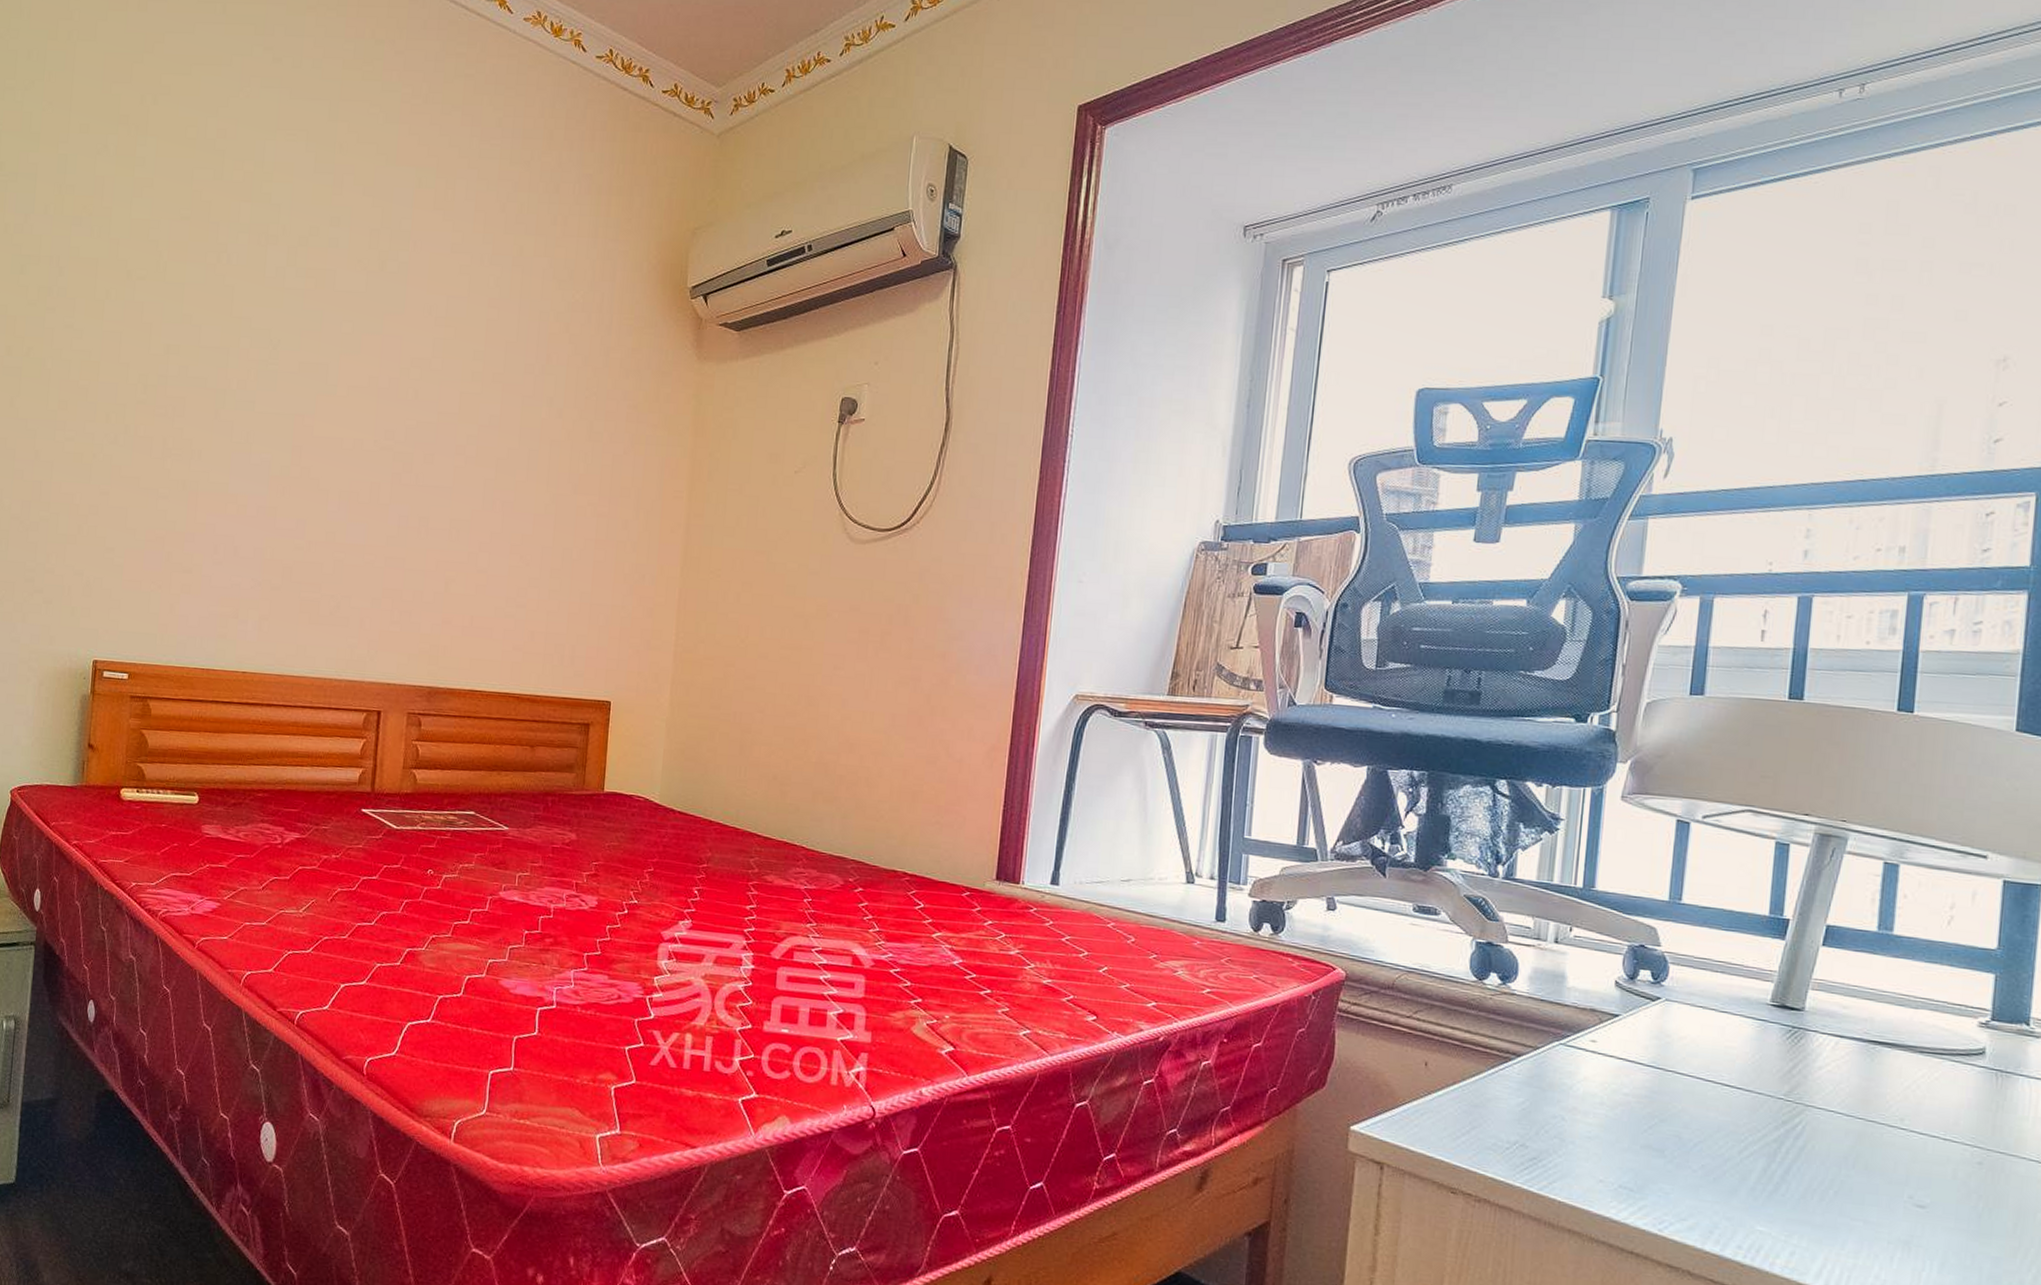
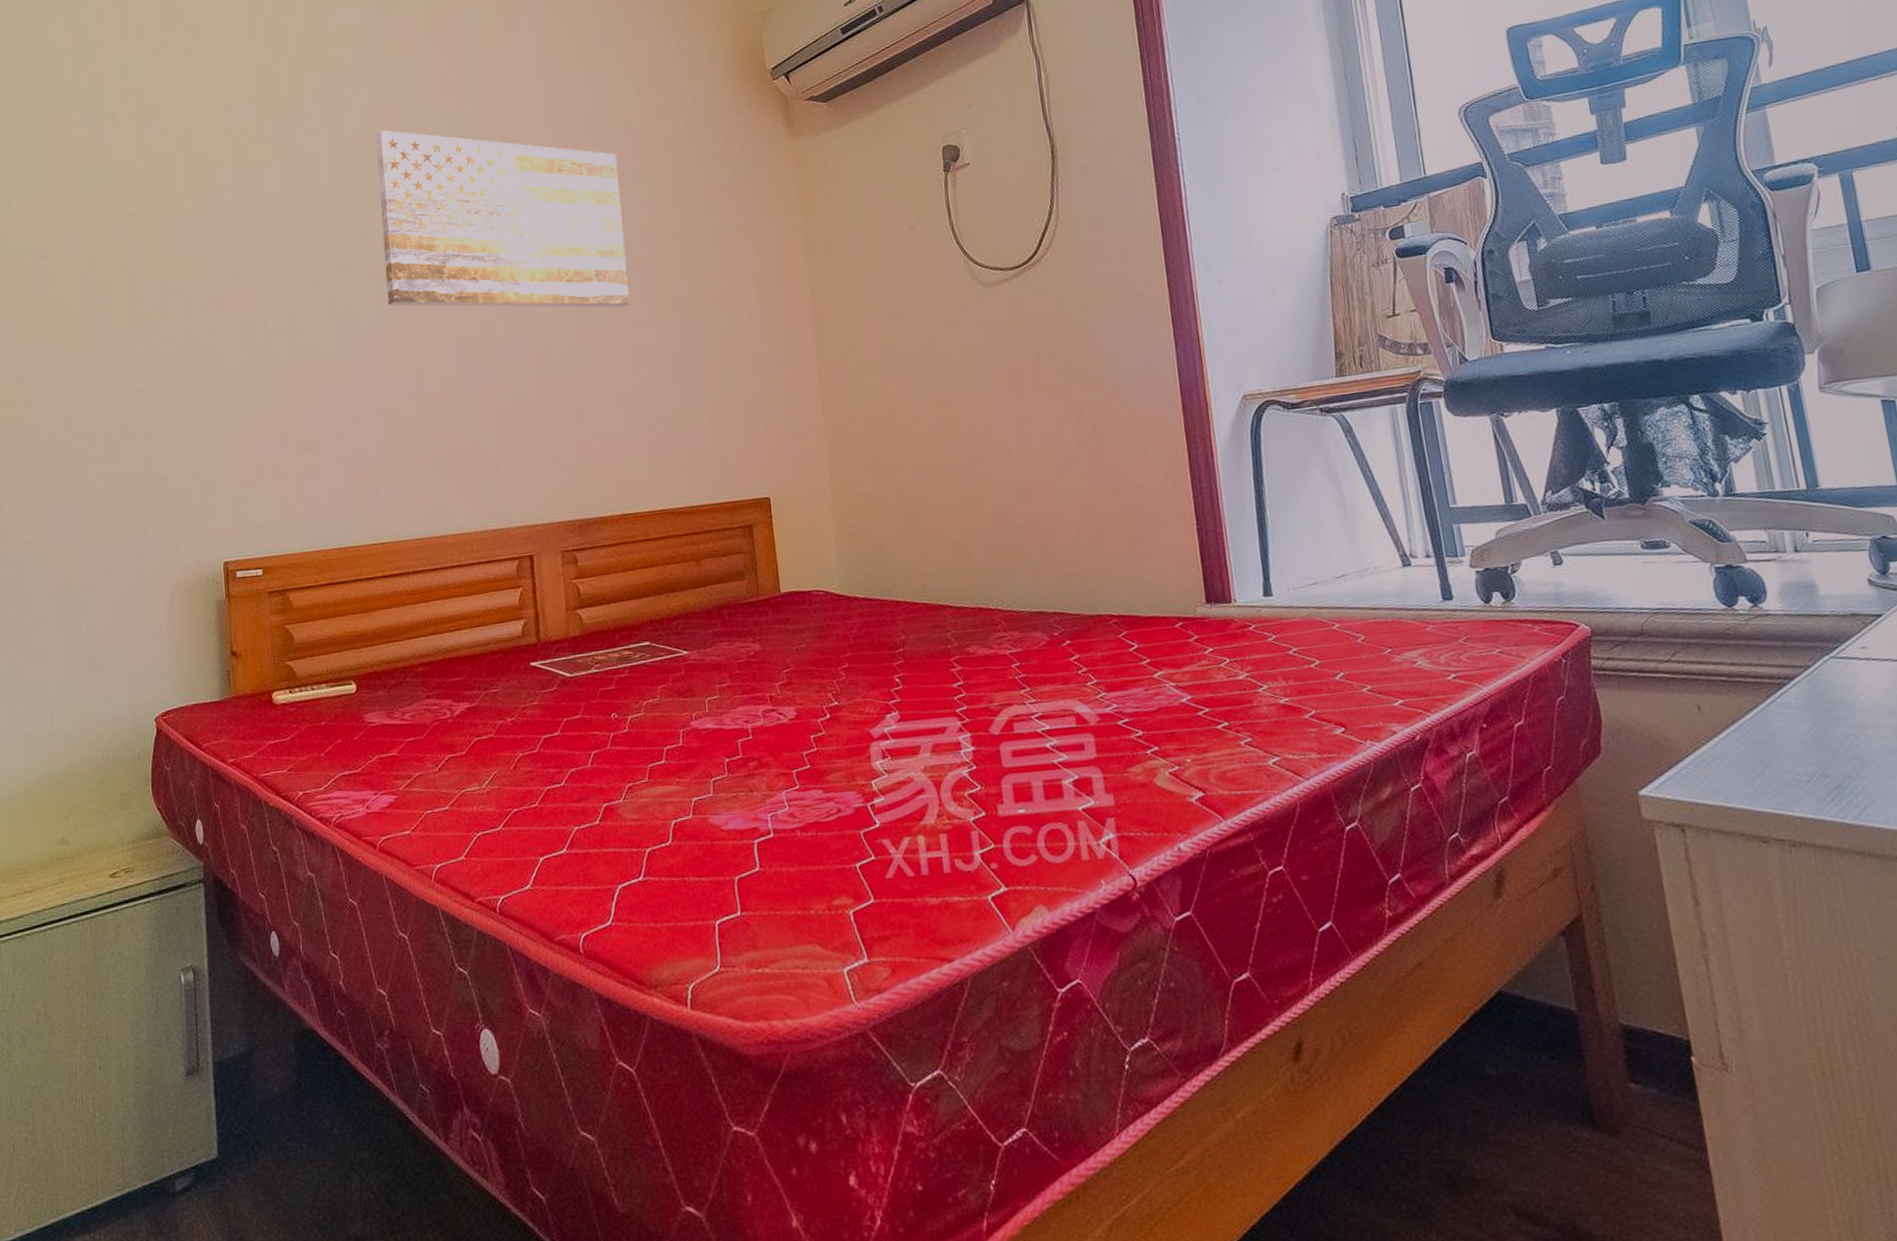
wall art: none [283,274,526,494] -> present [375,130,630,308]

